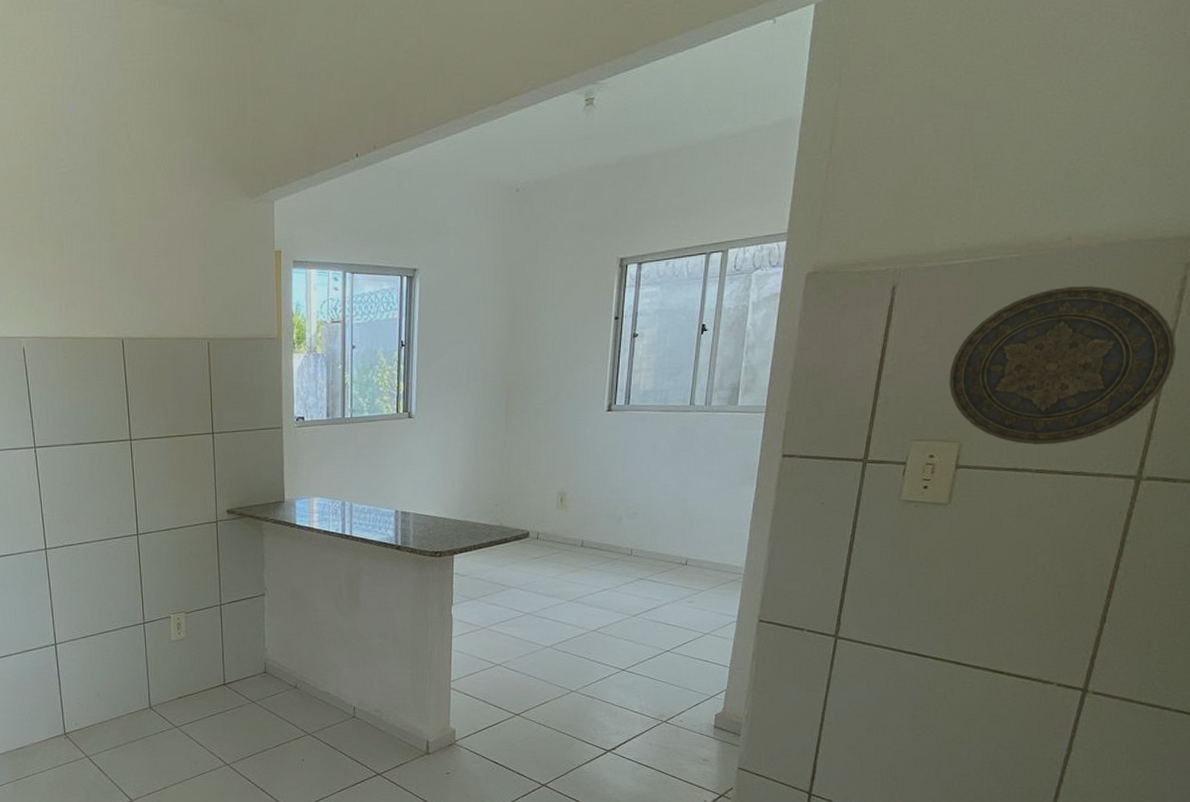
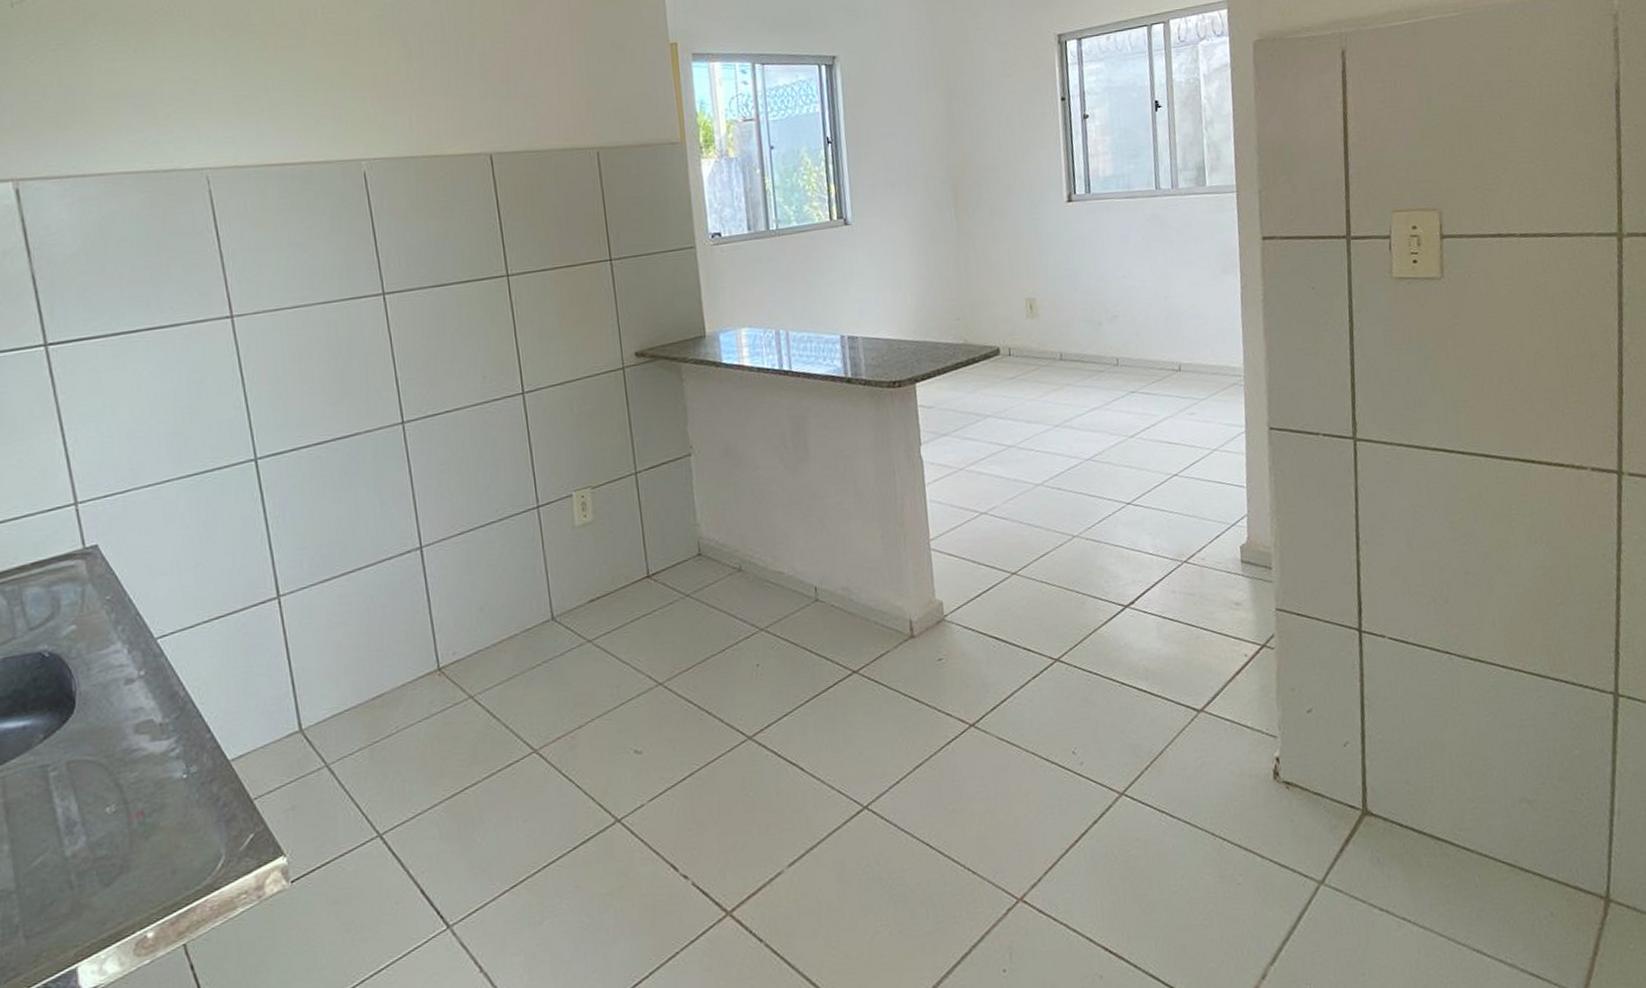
decorative plate: present [948,286,1176,445] -> none [1414,41,1627,208]

